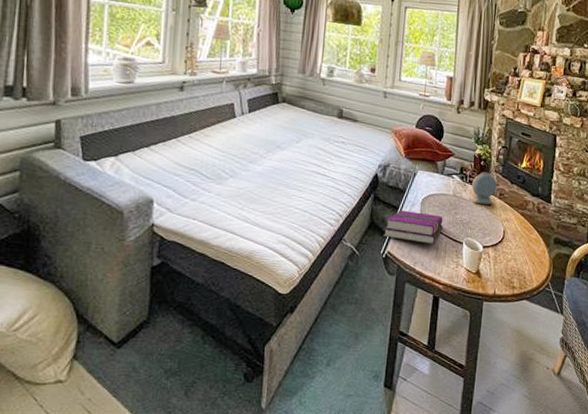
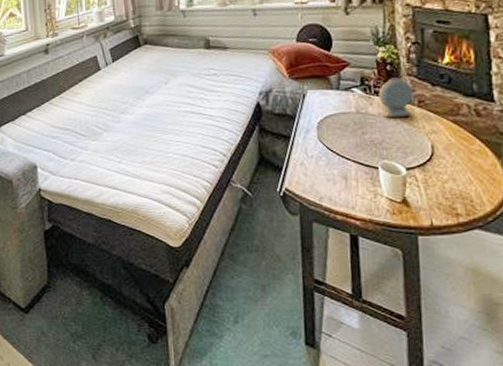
hardback book: present [384,210,443,245] -> none [277,138,349,175]

